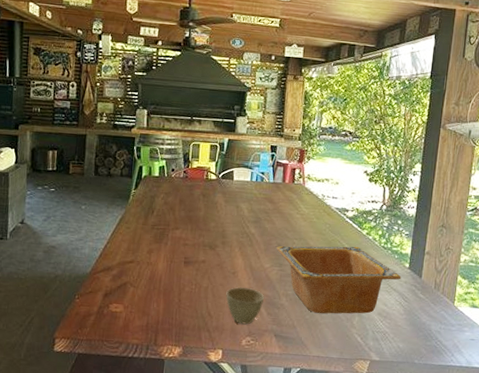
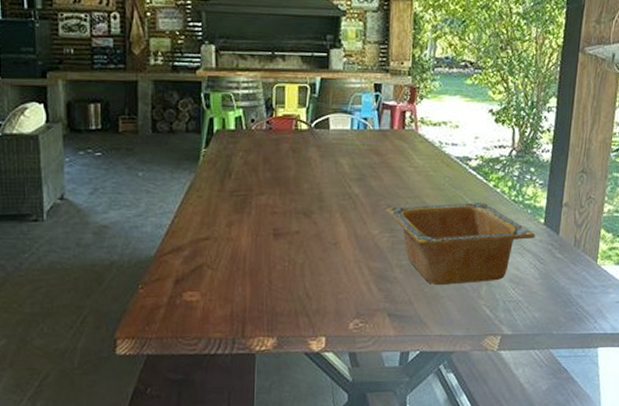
cup: present [226,287,264,325] -> none [327,261,373,305]

